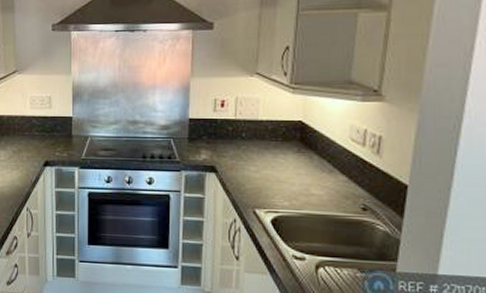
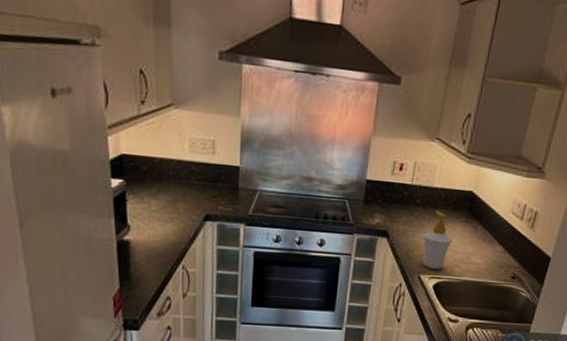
soap bottle: none [253,143,286,203] -> present [423,210,453,269]

